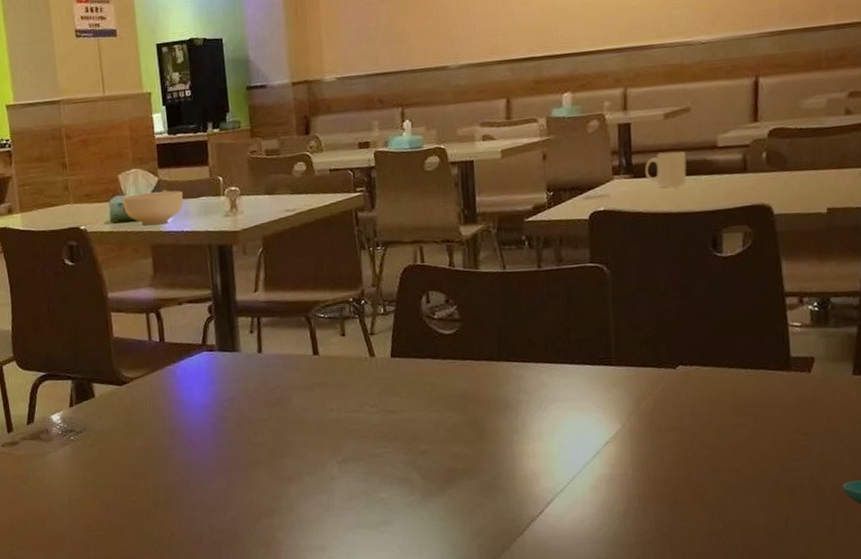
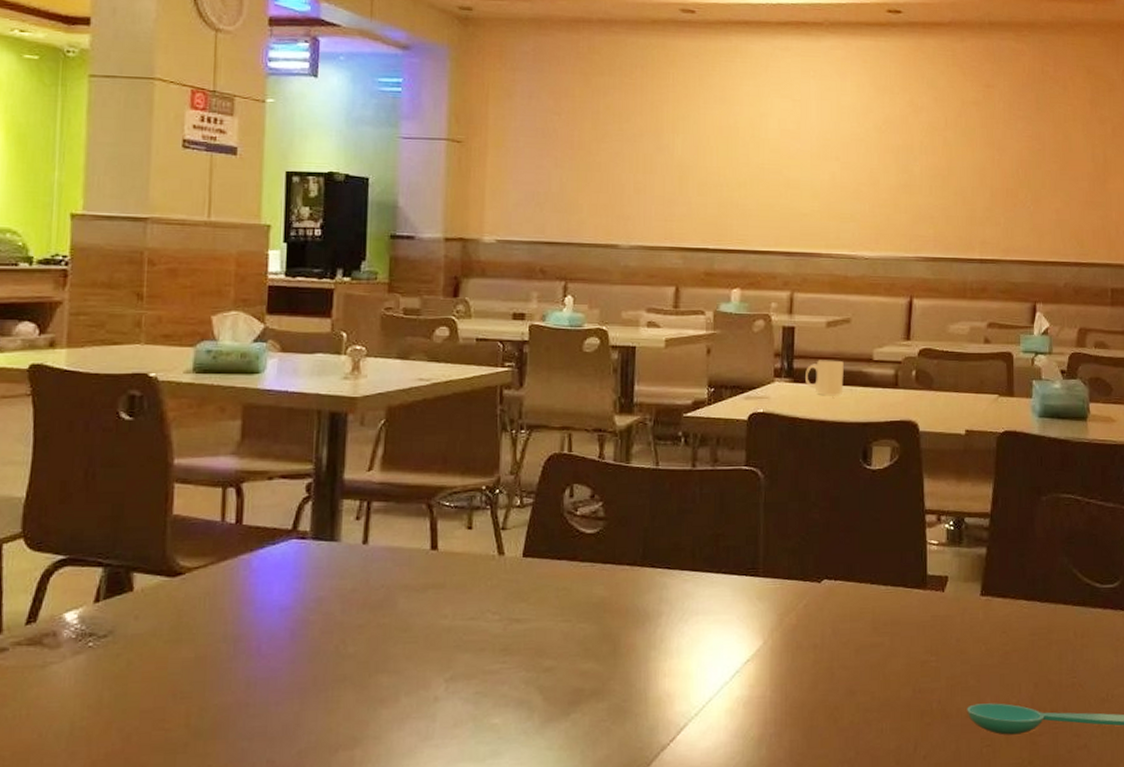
bowl: present [122,190,184,226] -> none [212,341,295,381]

